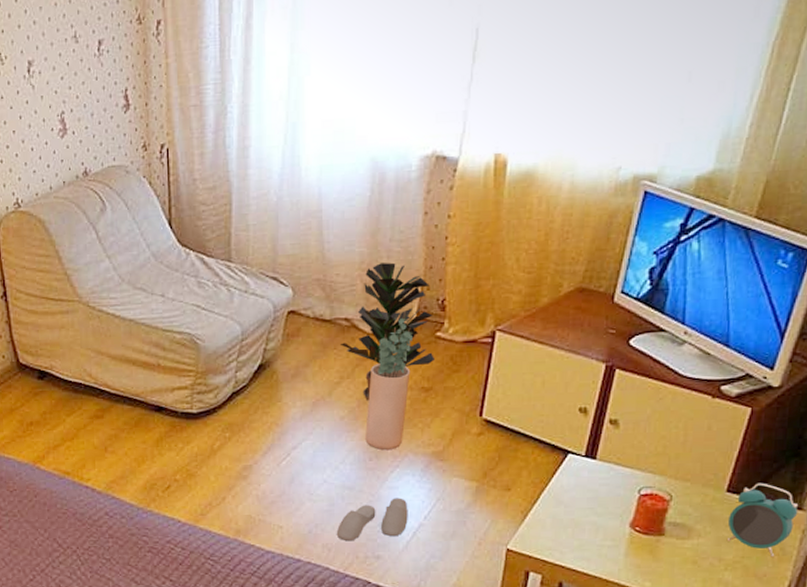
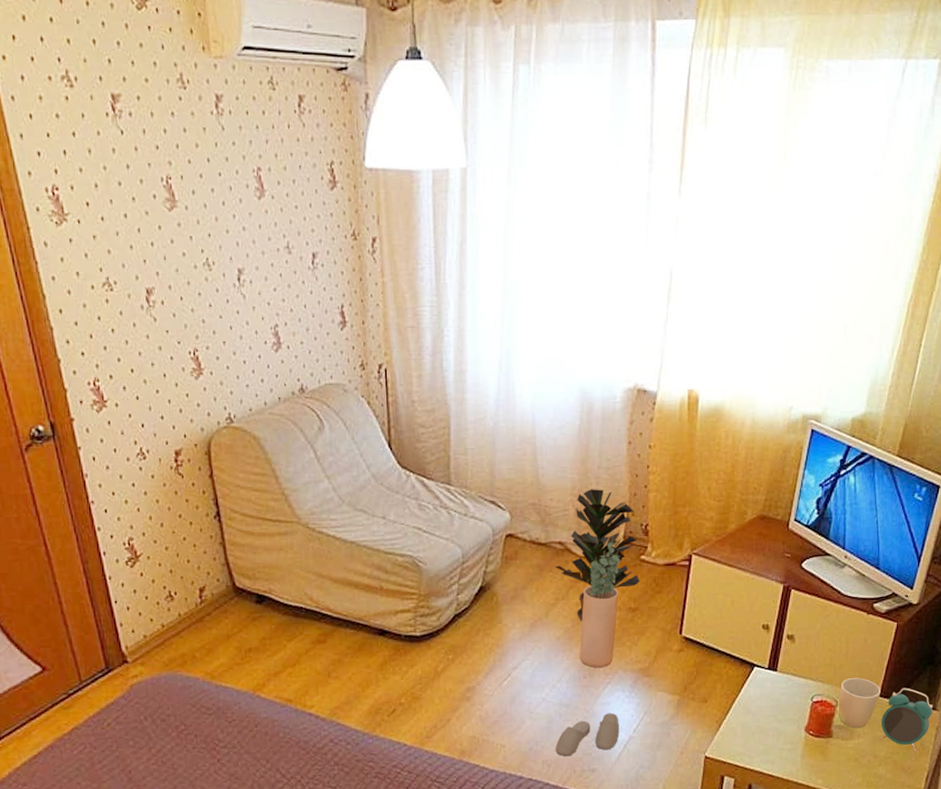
cup: none [673,469,728,526] -> present [839,678,880,728]

